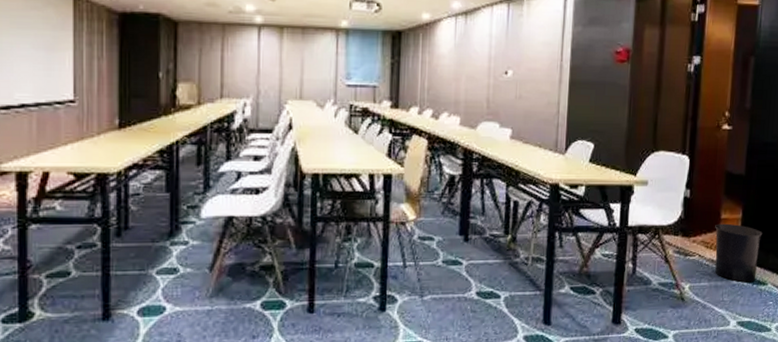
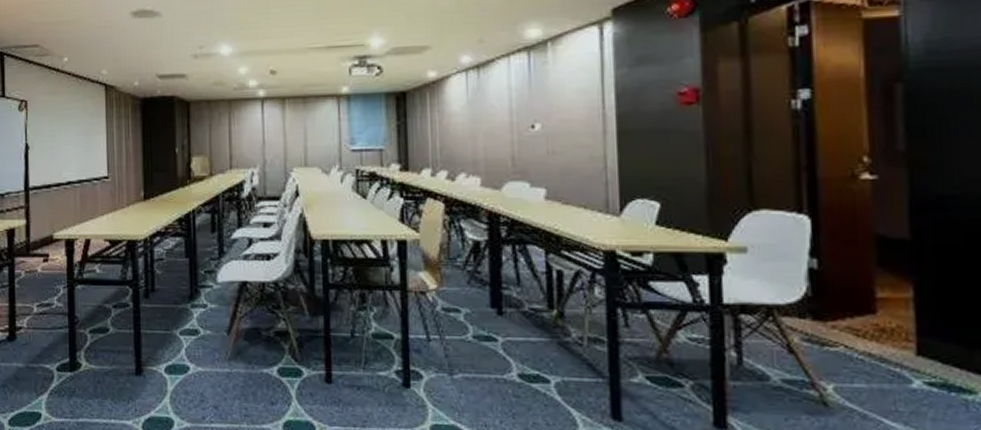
waste bin: present [715,223,763,283] -> none [867,304,956,389]

